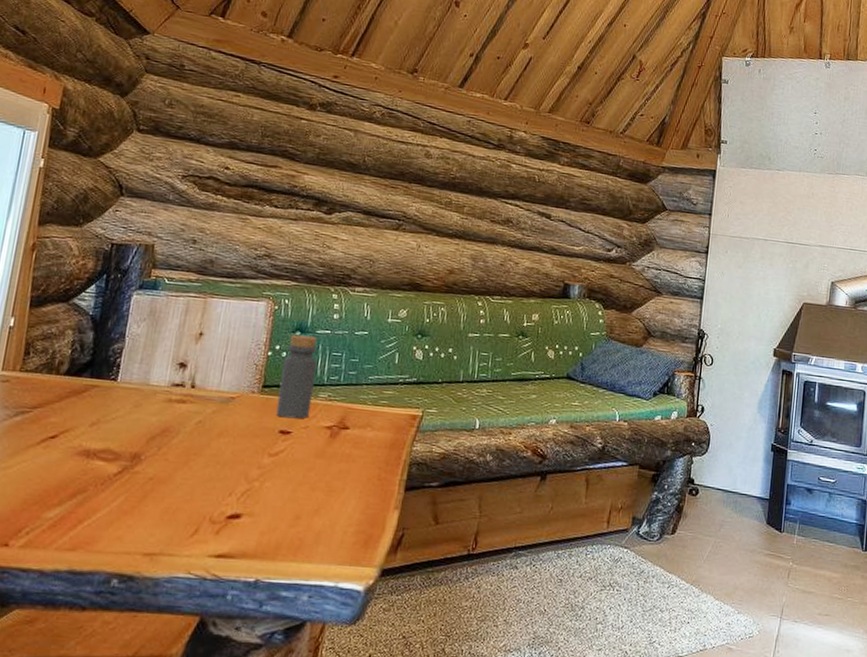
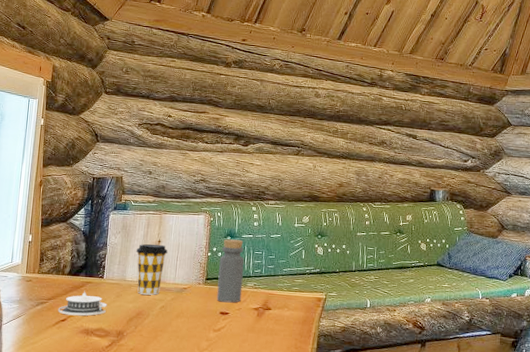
architectural model: none [45,396,120,432] -> present [58,290,107,316]
coffee cup: none [165,336,212,406] -> present [135,243,168,295]

